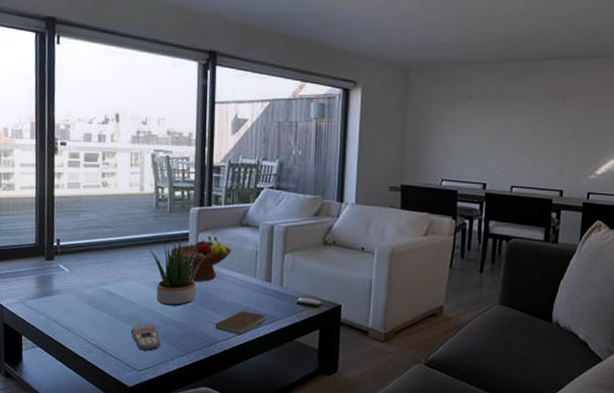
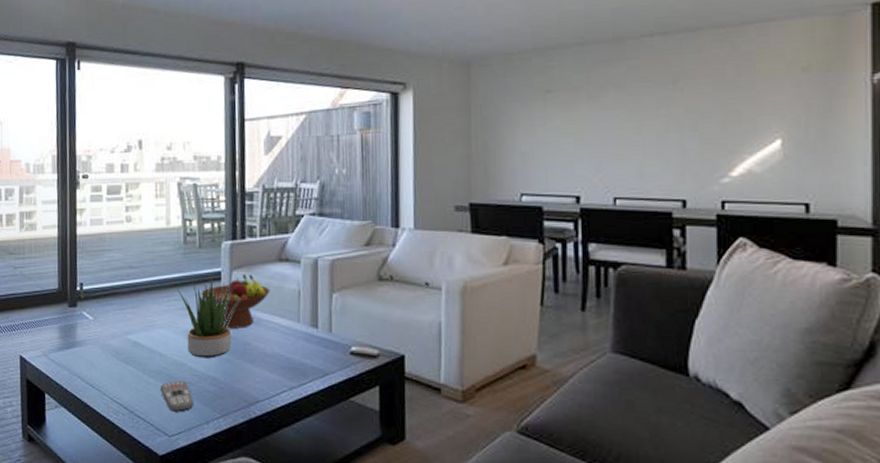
book: present [209,311,266,335] -> none [248,363,314,393]

